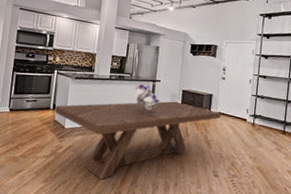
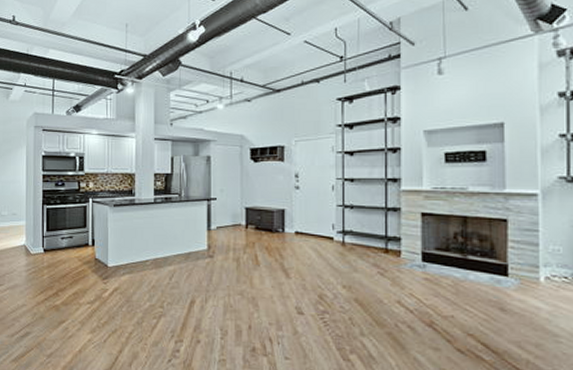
dining table: present [55,101,221,180] -> none [95,223,299,326]
bouquet: present [134,83,160,111] -> none [186,204,219,237]

